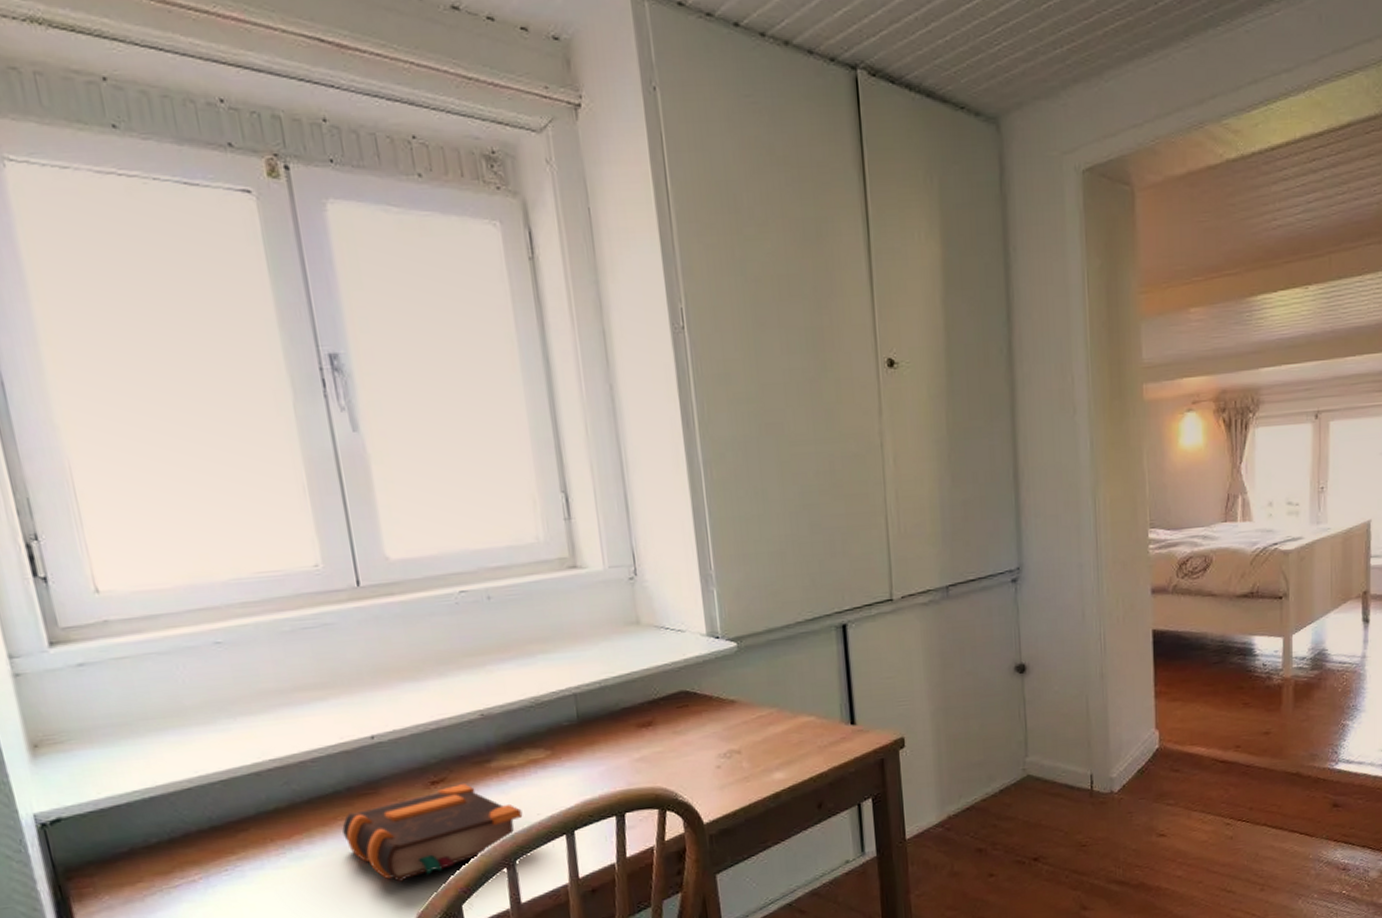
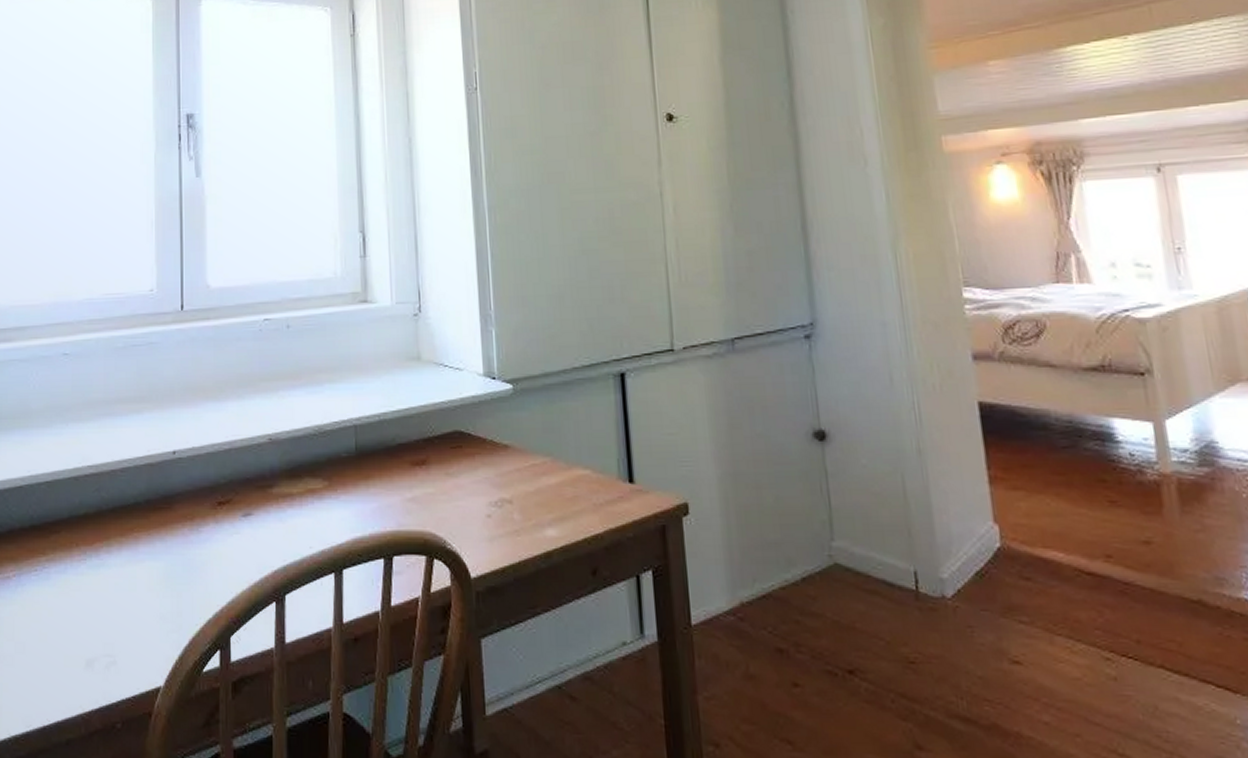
bible: present [342,784,523,883] -> none [137,508,296,605]

